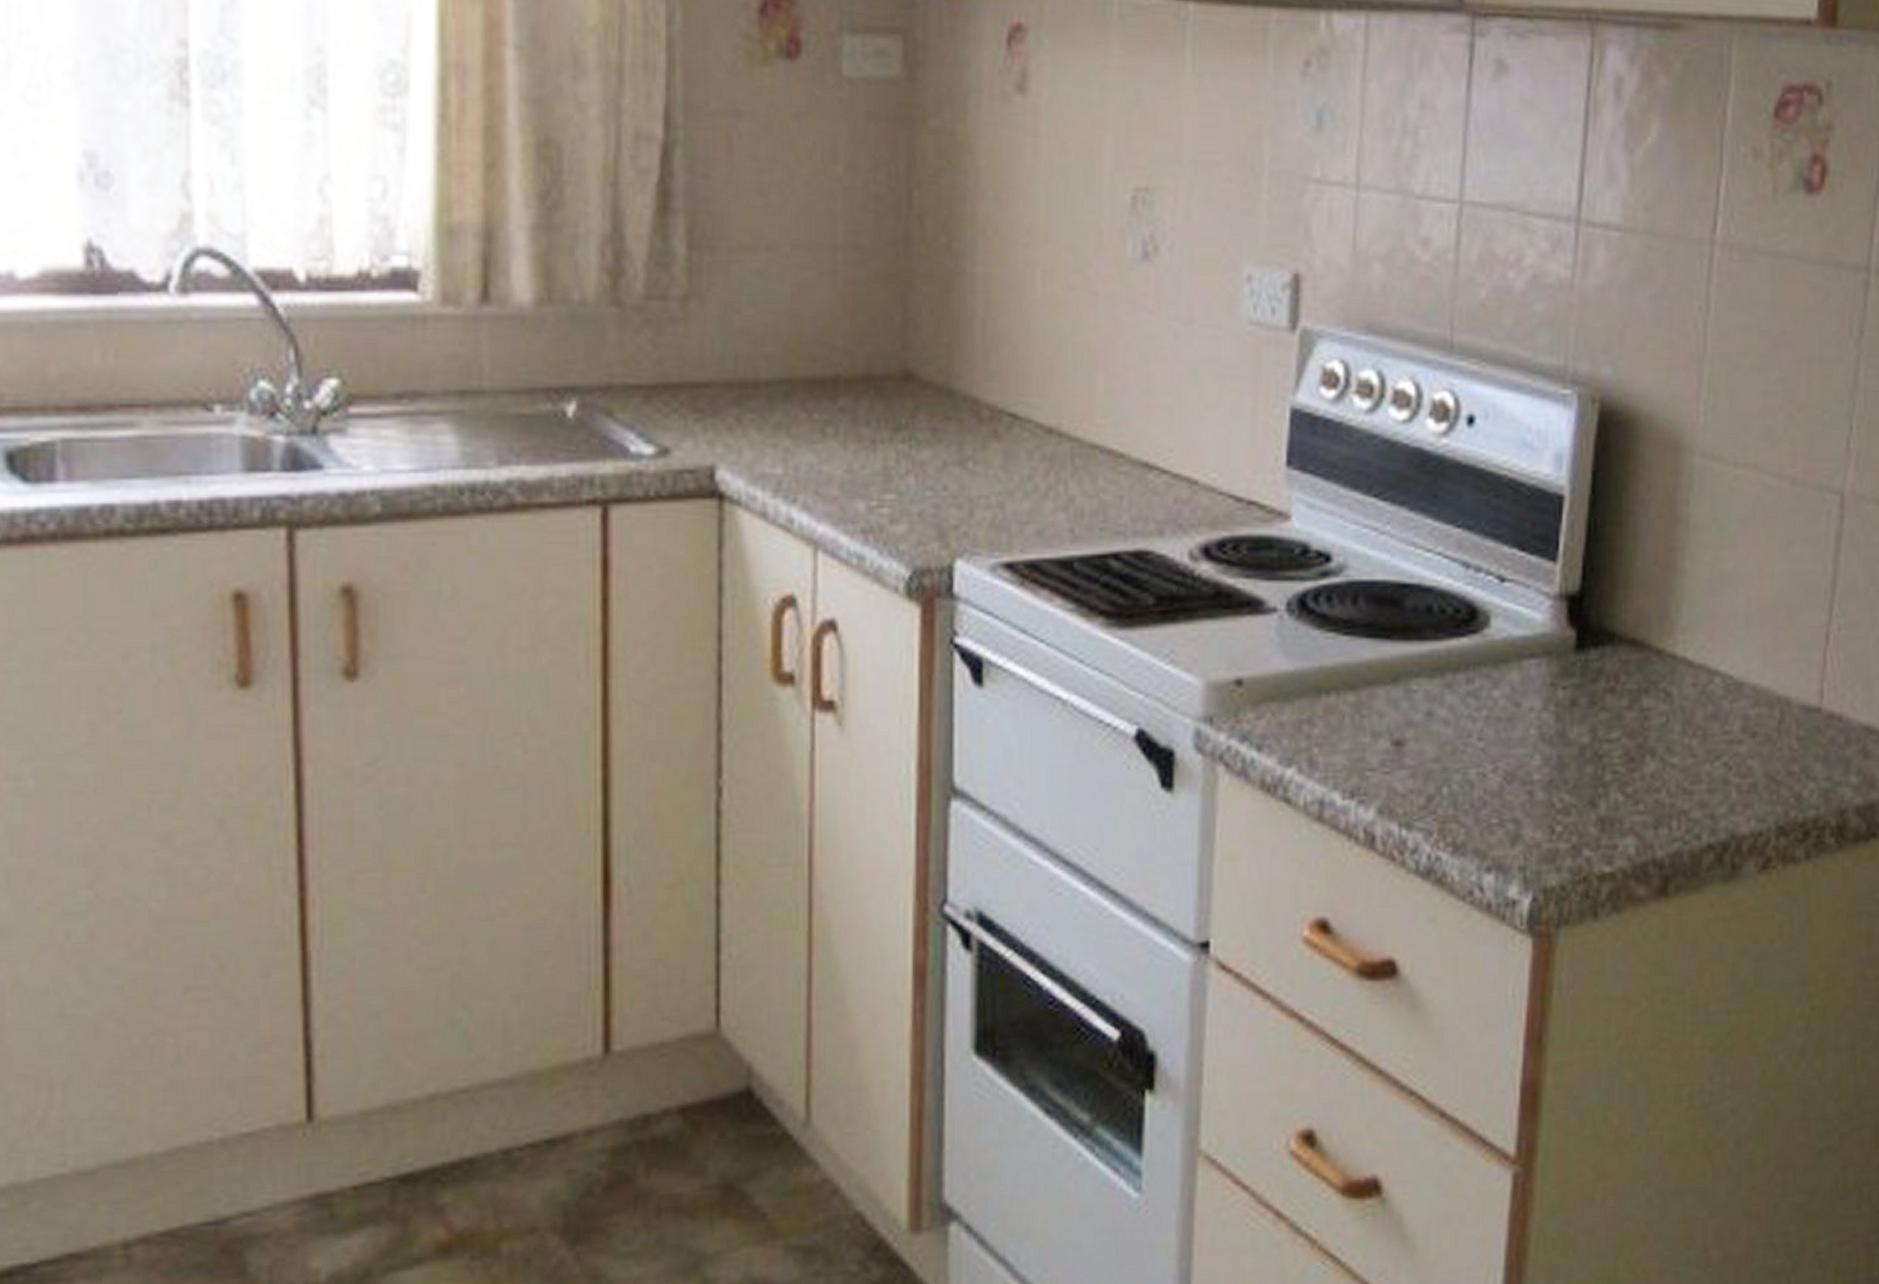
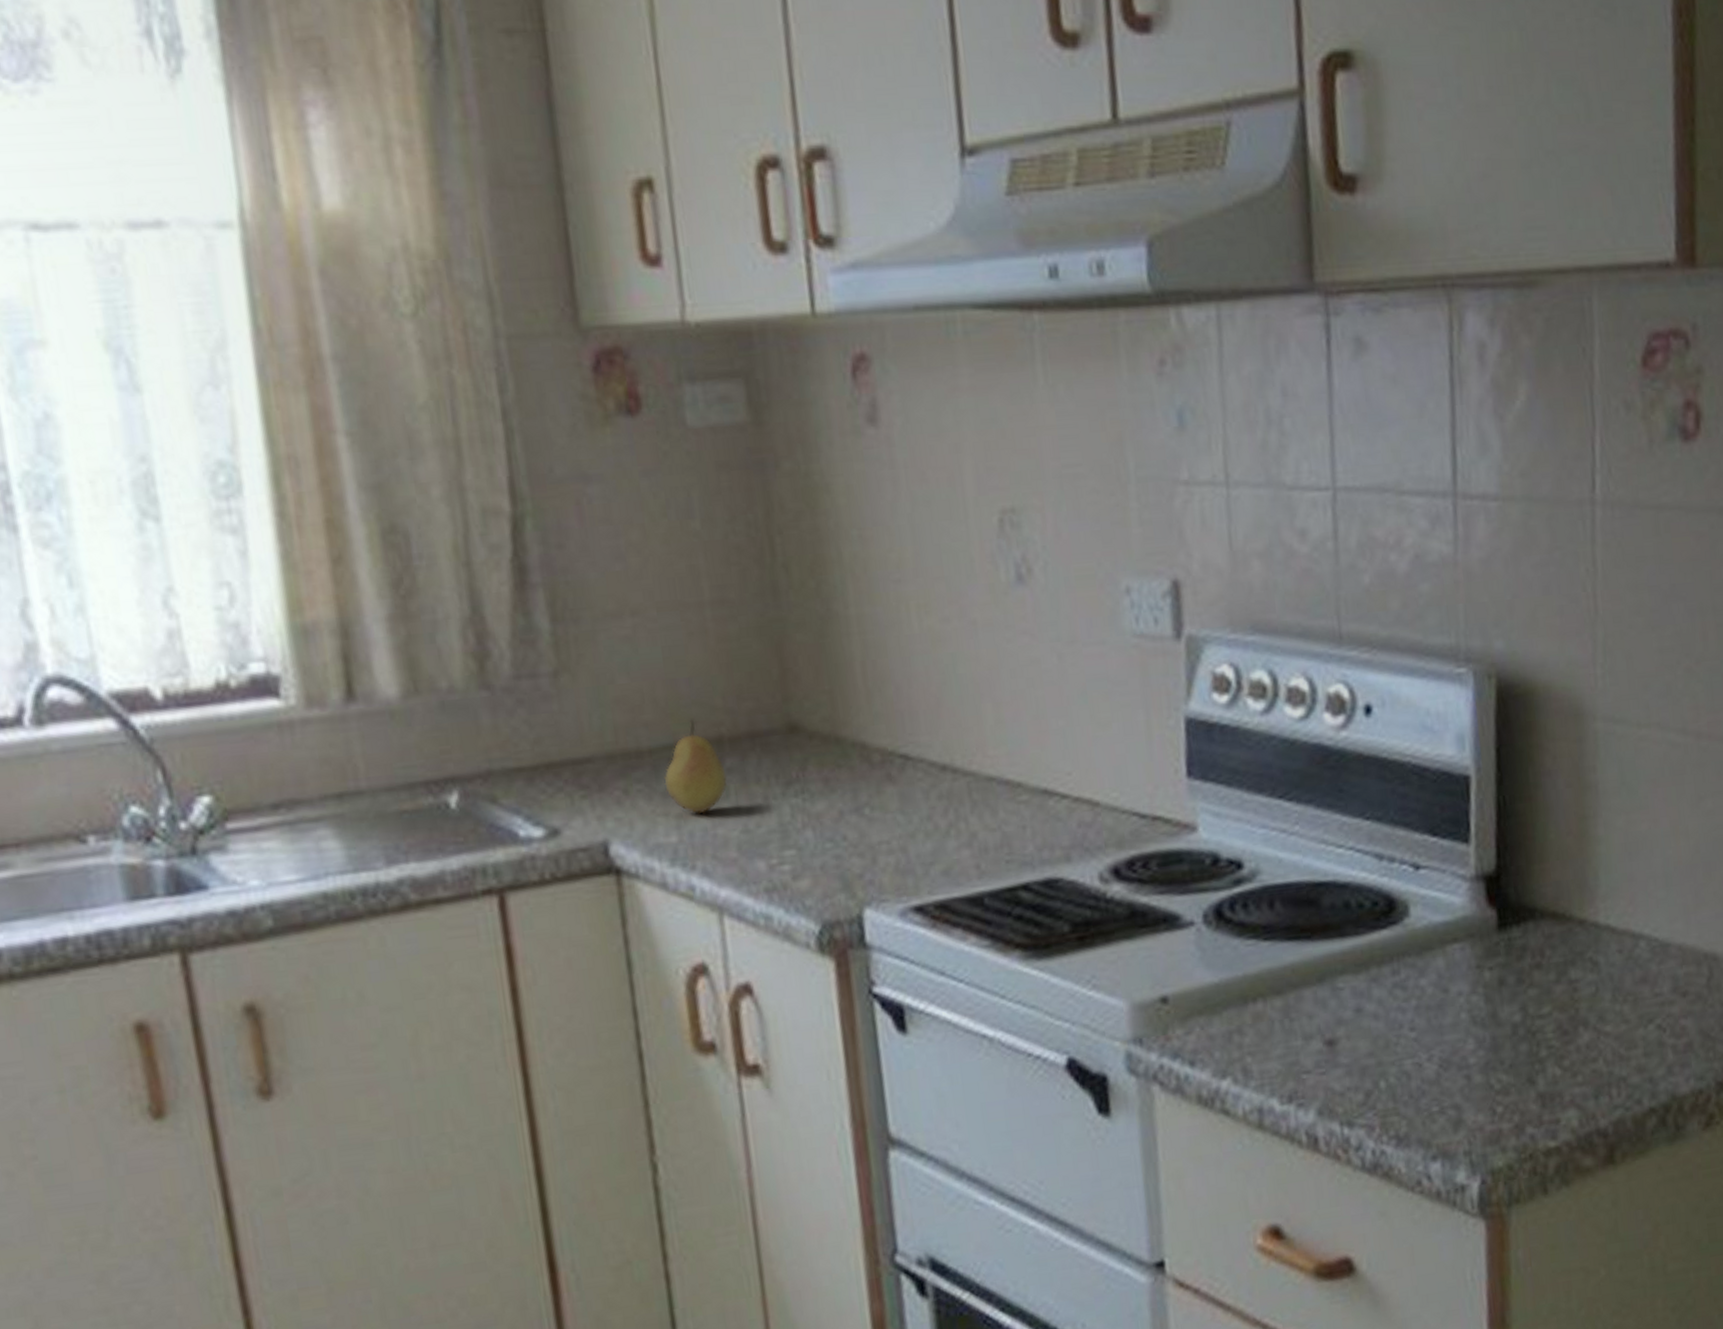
fruit: none [777,356,838,450] -> present [664,719,728,814]

